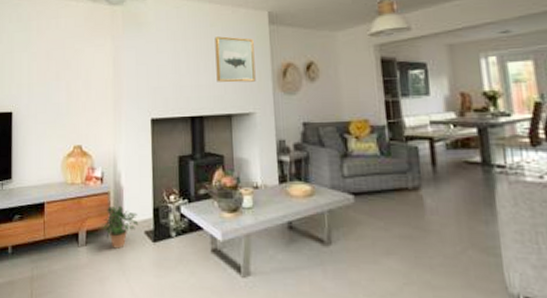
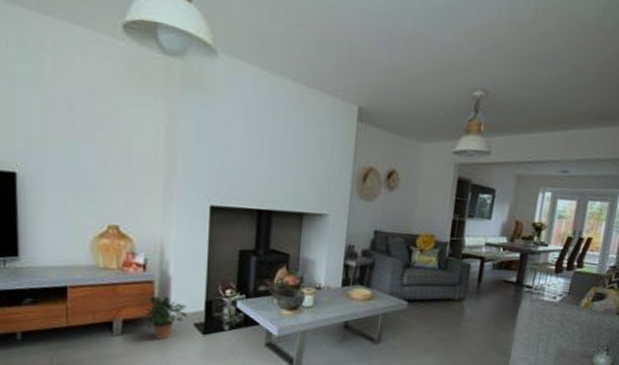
wall art: present [215,36,256,83] -> none [292,124,338,182]

